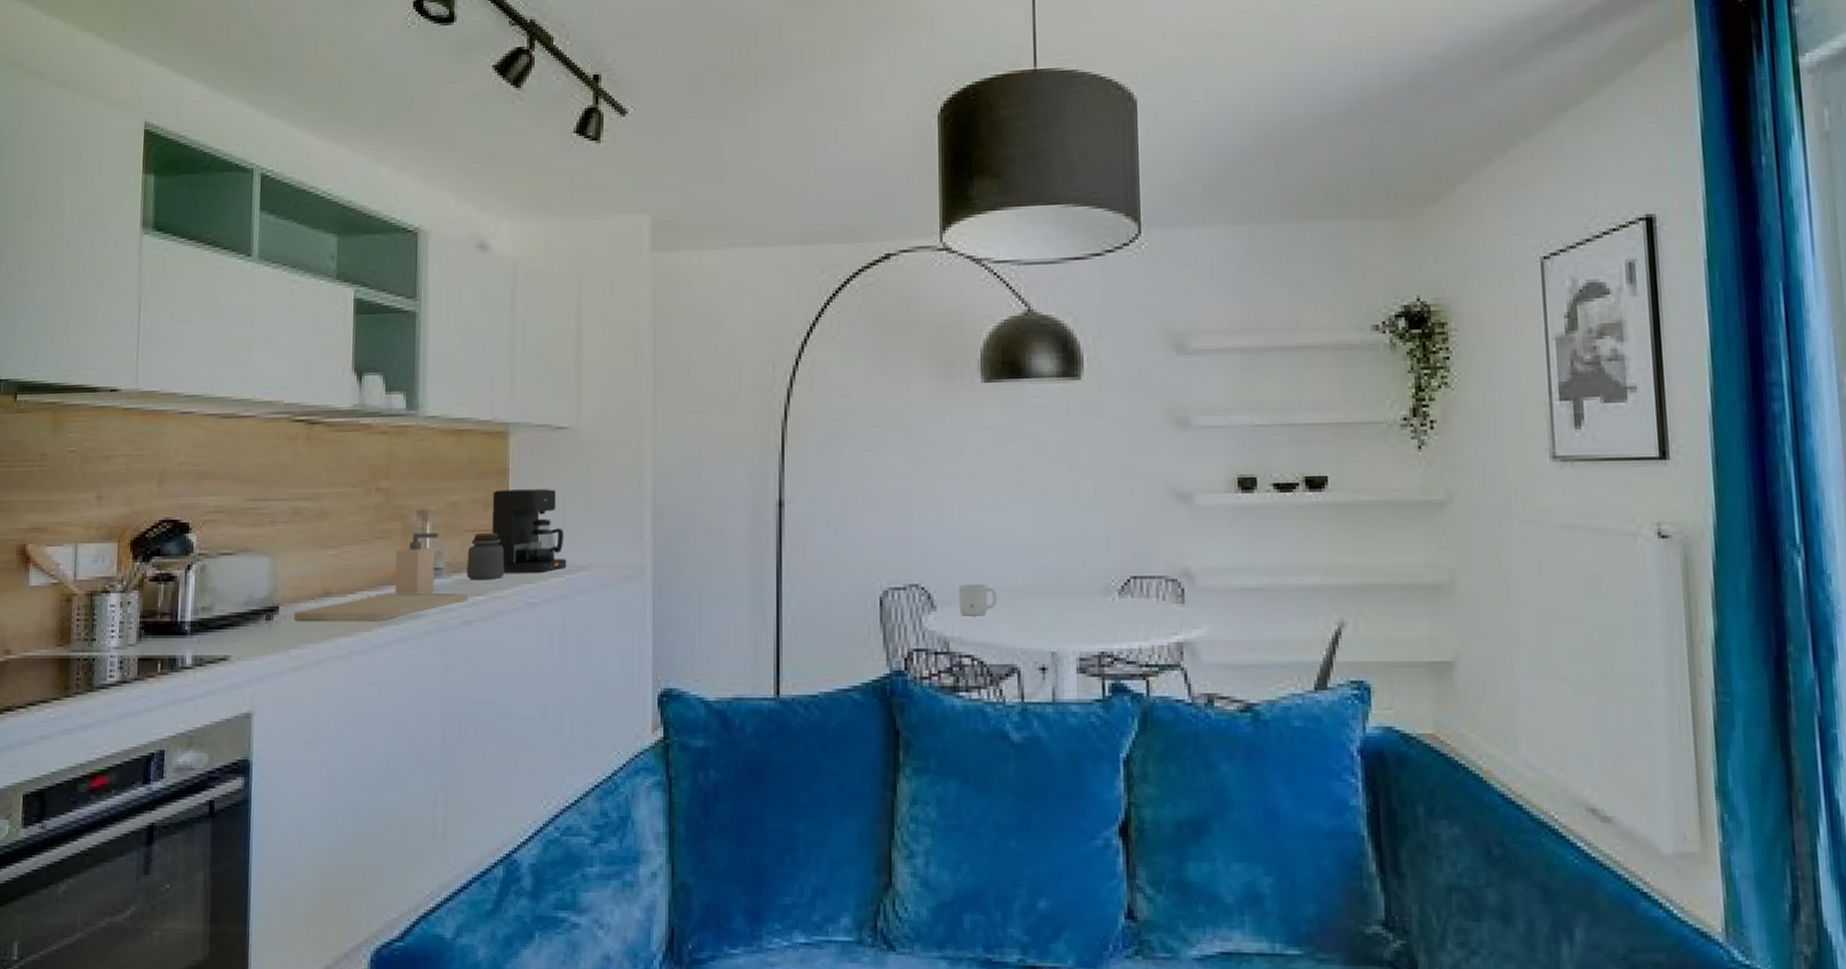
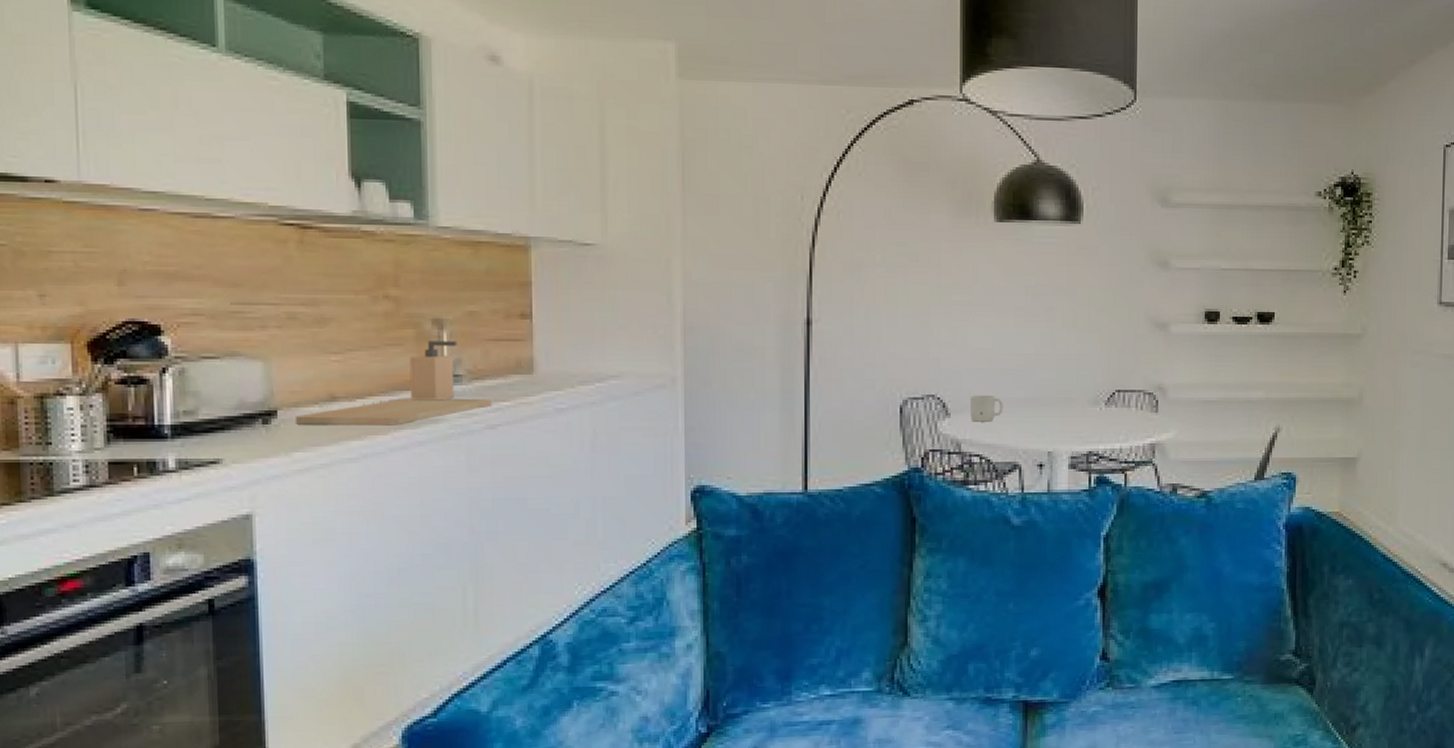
jar: present [467,532,505,580] -> none [489,341,531,387]
coffee maker: present [492,489,567,574] -> none [515,302,596,382]

